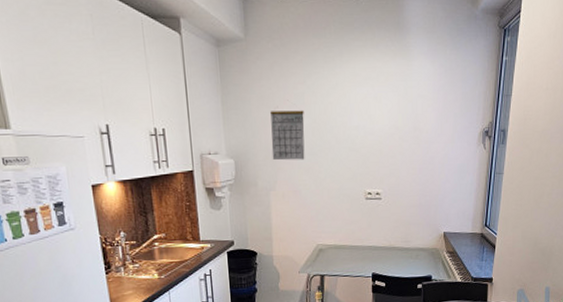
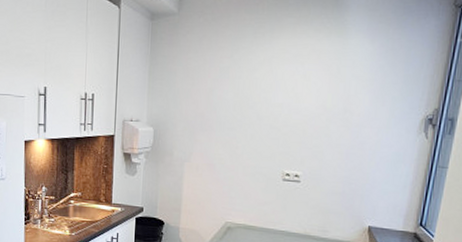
calendar: present [270,110,305,161] -> none [190,83,228,134]

